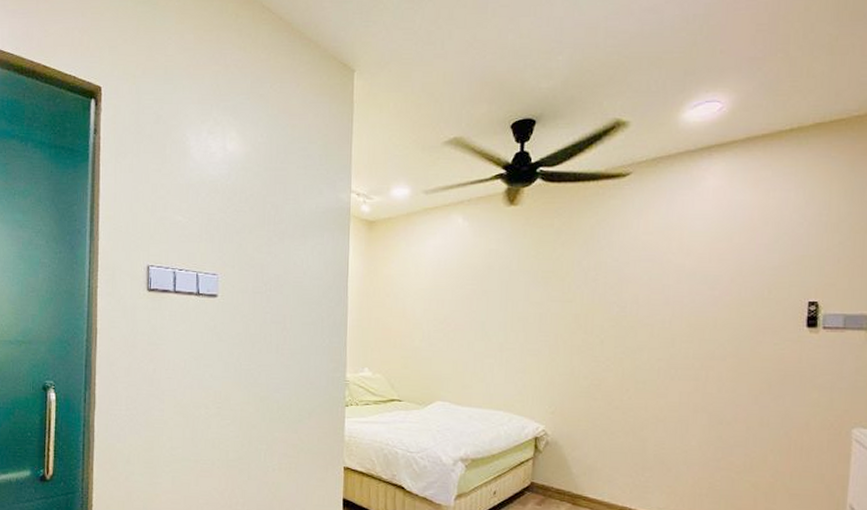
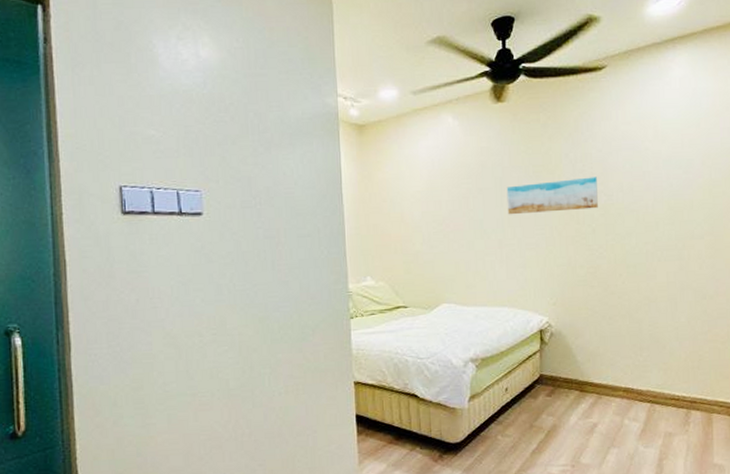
wall art: none [511,286,610,320] -> present [506,177,598,215]

